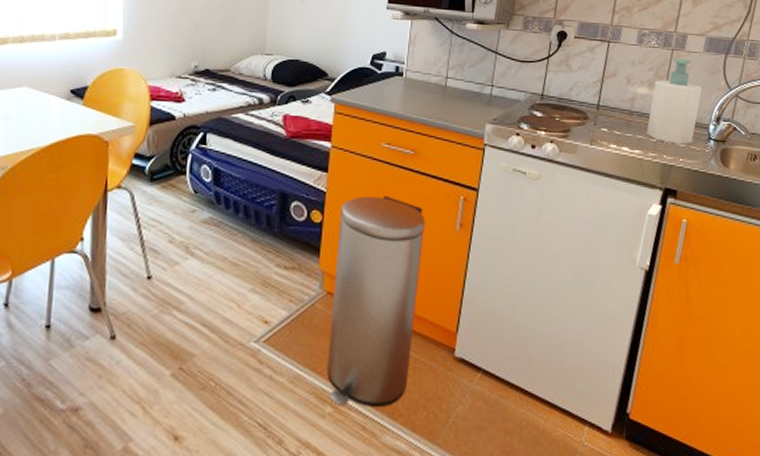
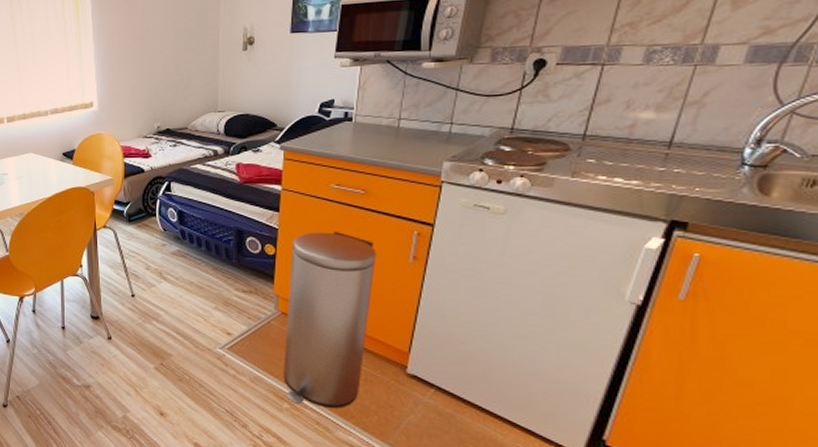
soap bottle: present [646,59,702,145] -> none [649,74,737,173]

